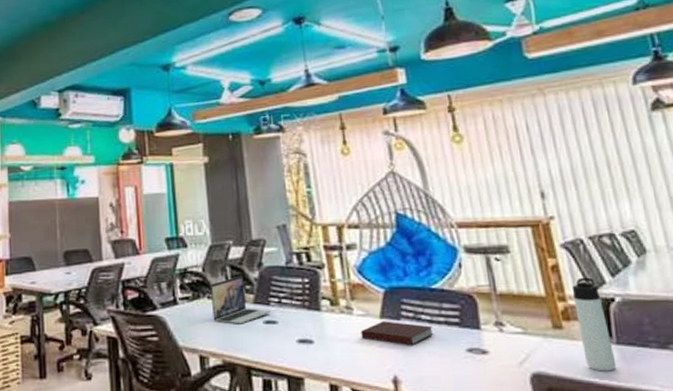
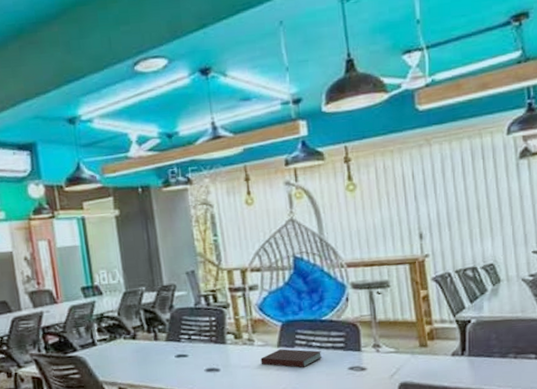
laptop: present [211,275,272,324] -> none [126,317,183,360]
thermos bottle: present [571,277,617,372] -> none [437,304,467,378]

